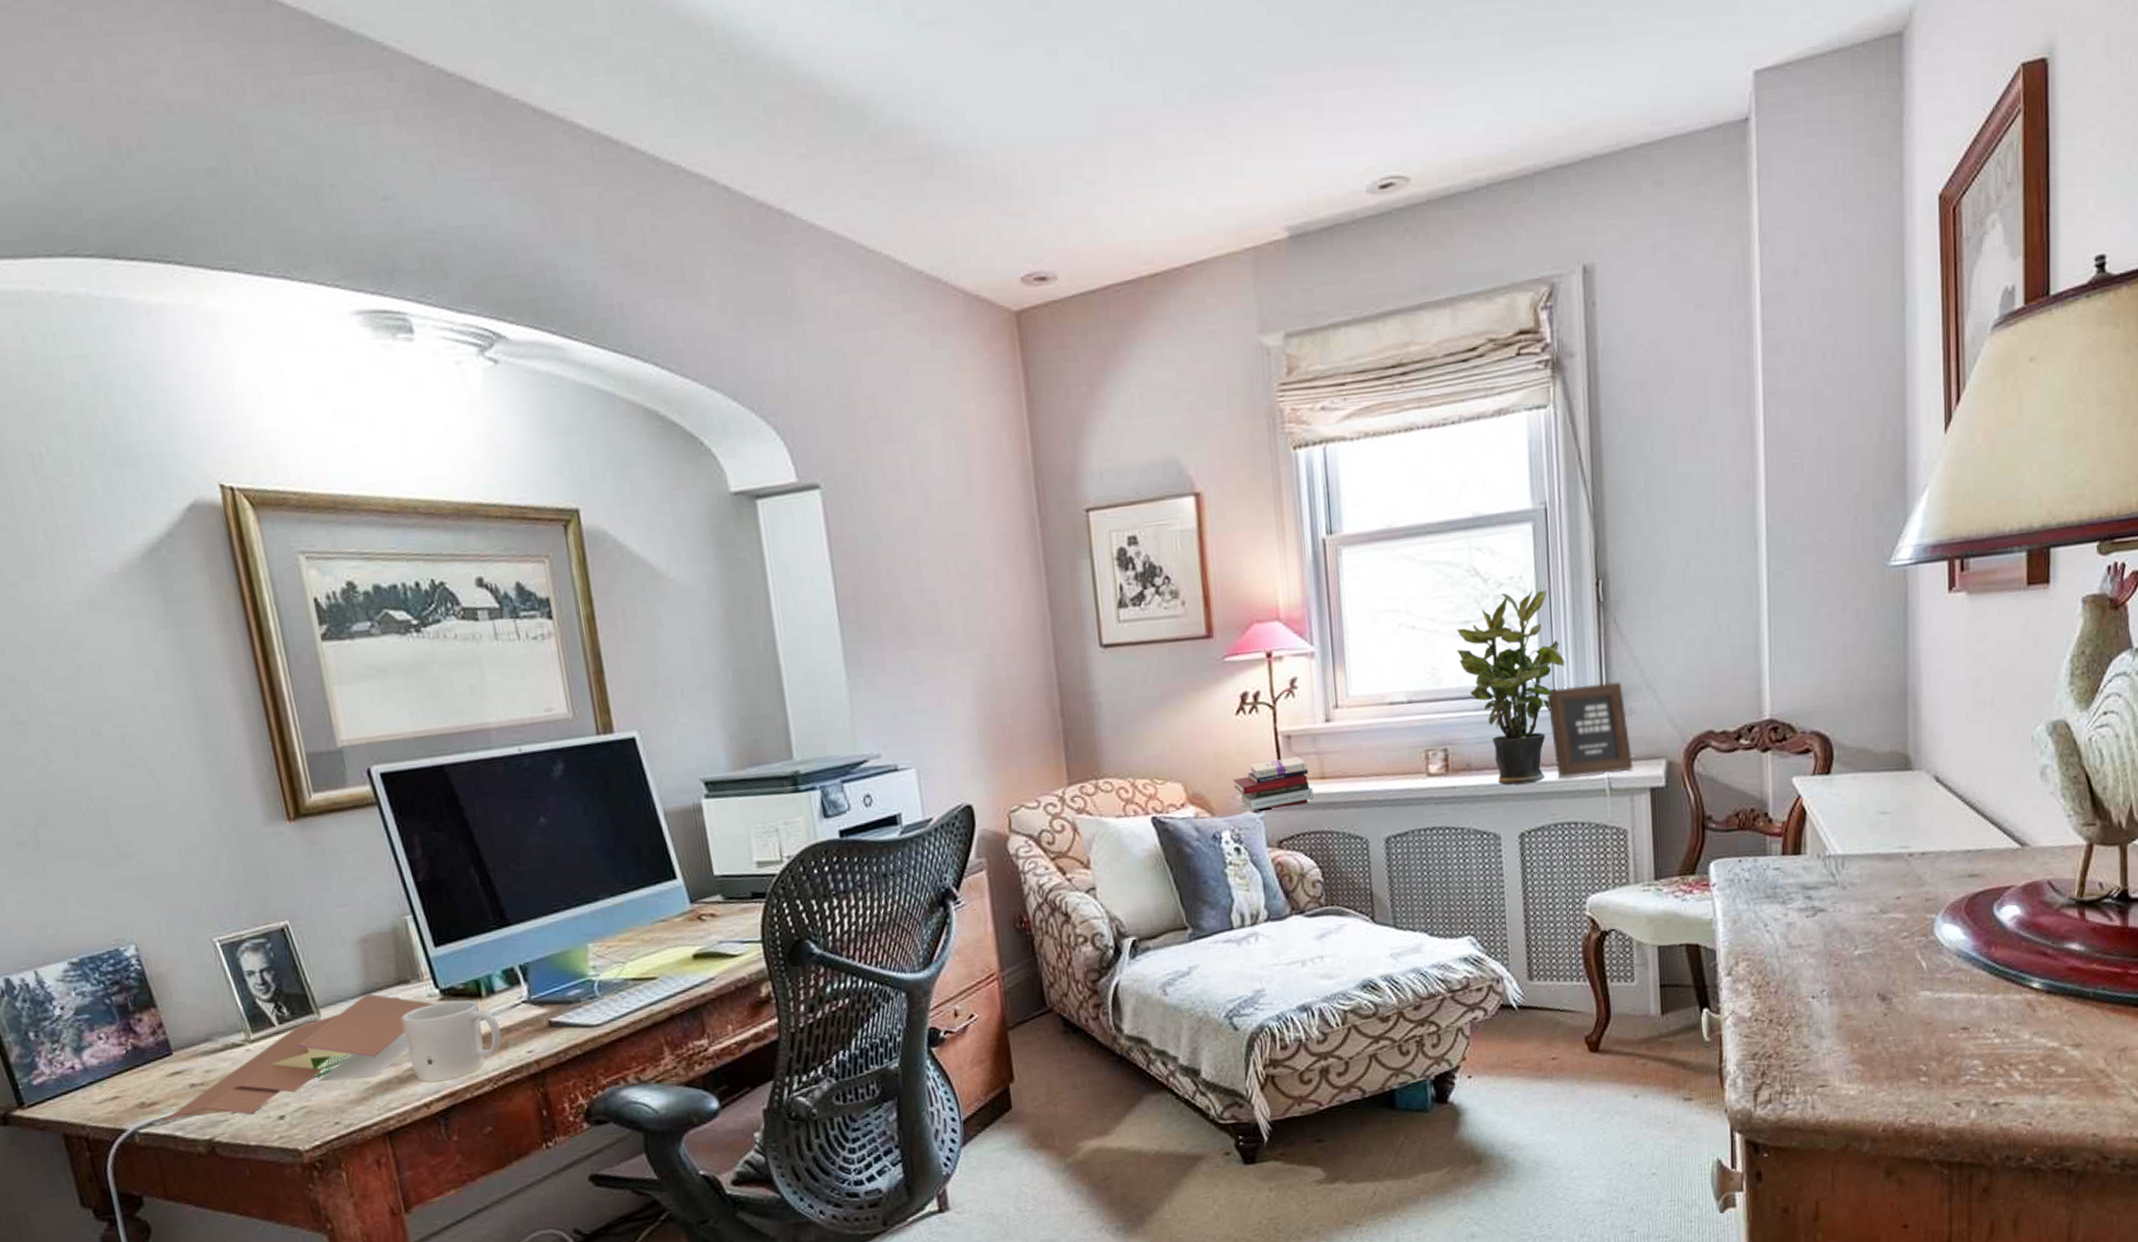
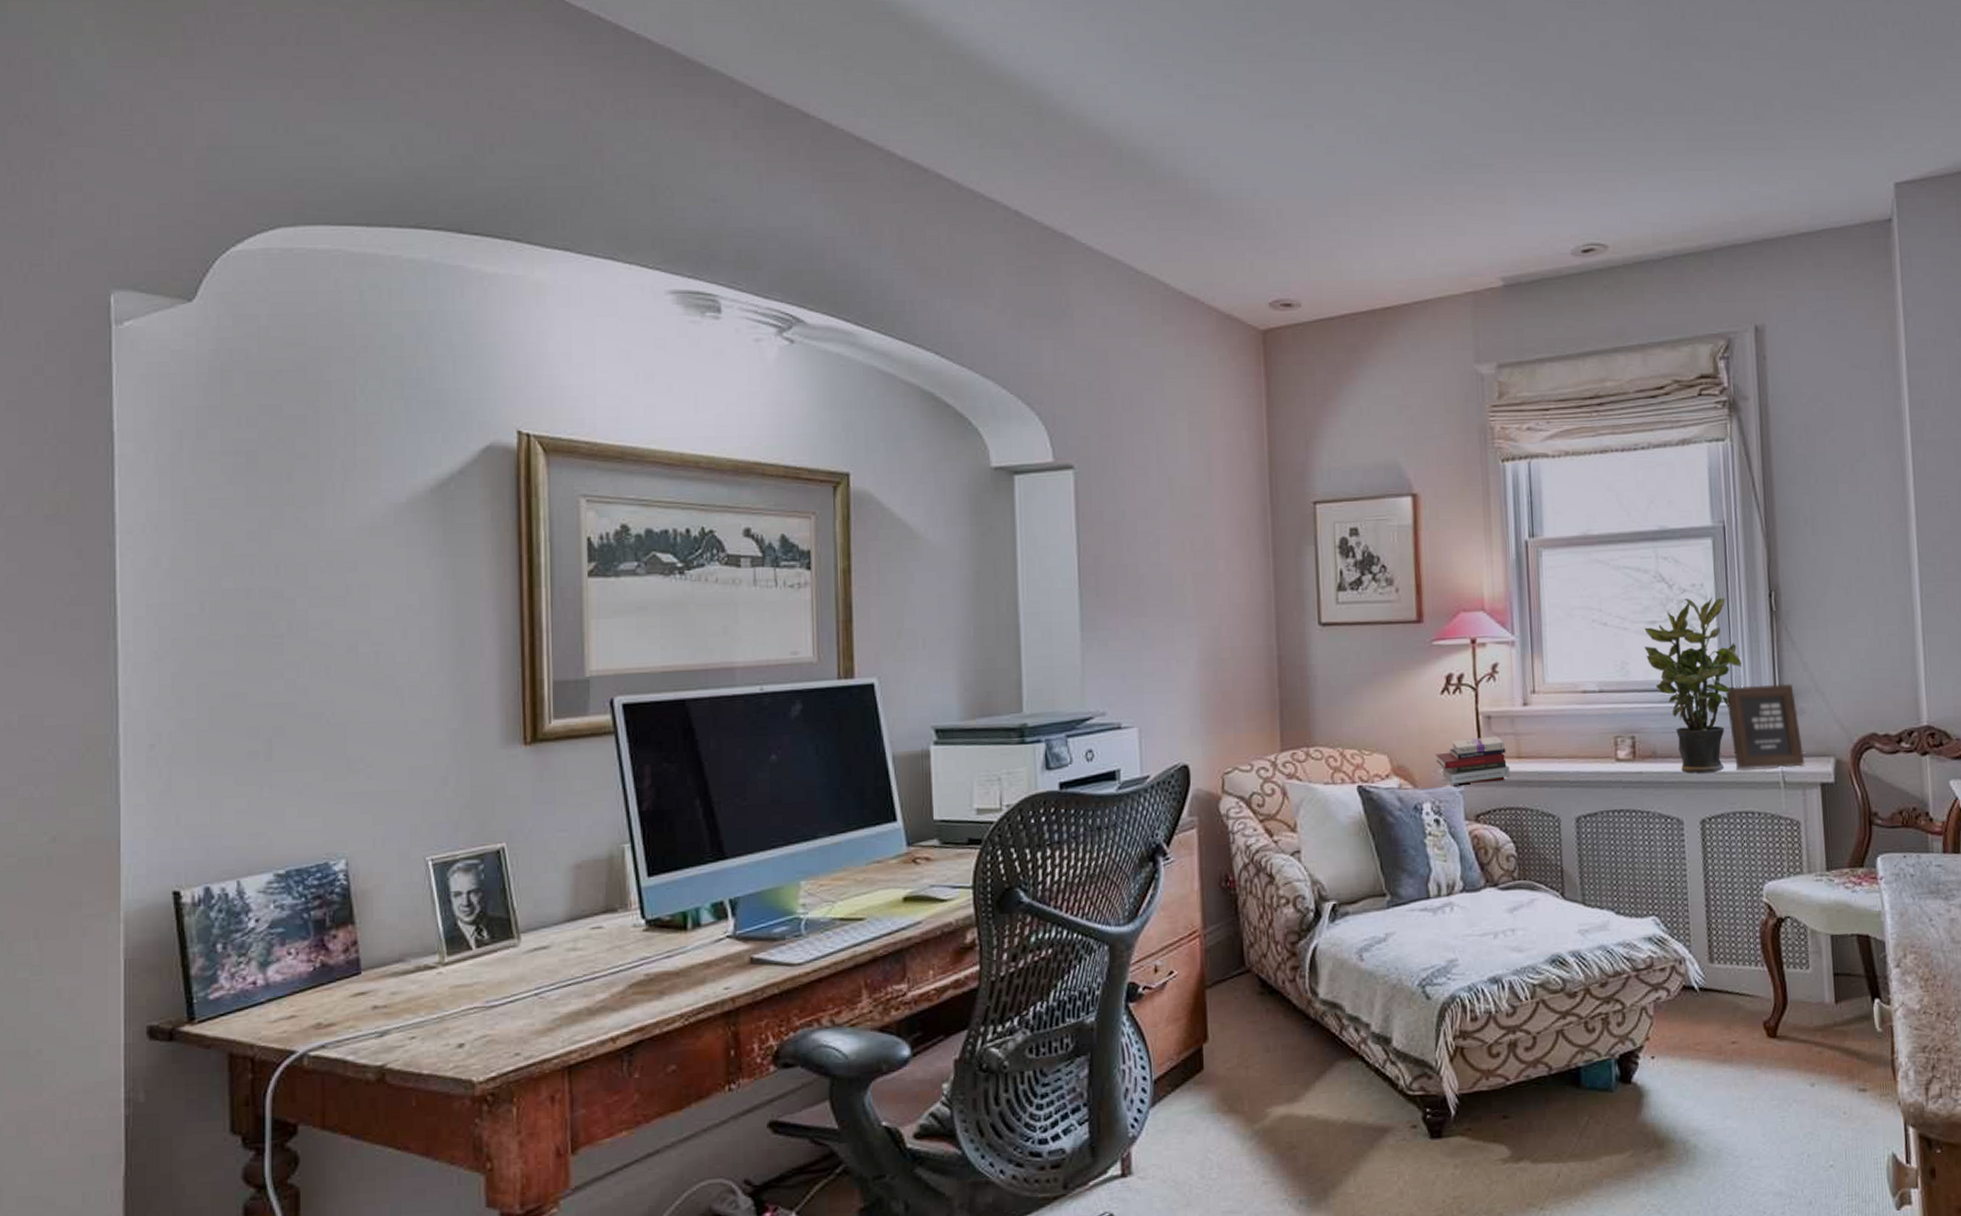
papers: present [163,993,436,1122] -> none [337,920,640,1045]
mug: present [401,999,502,1083] -> none [602,931,700,1016]

